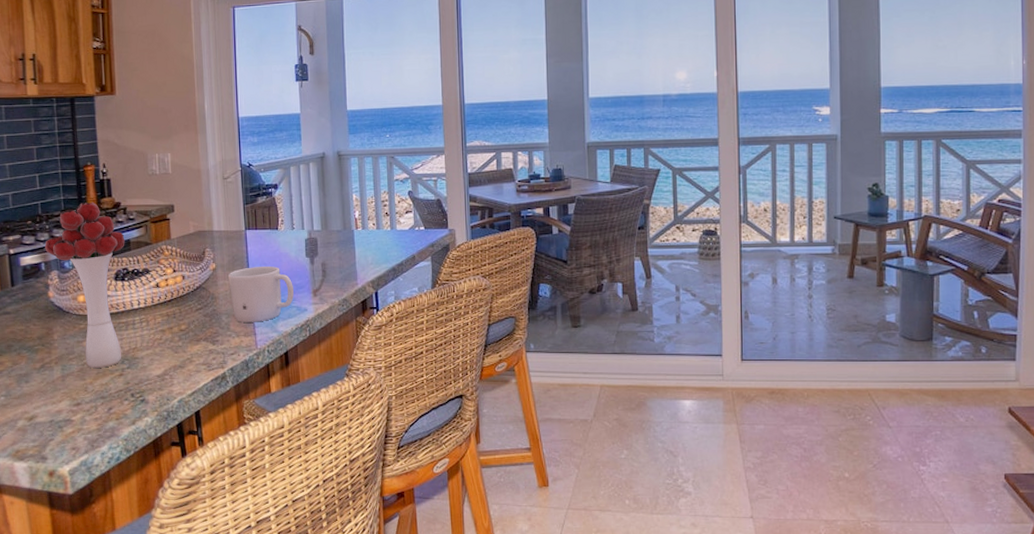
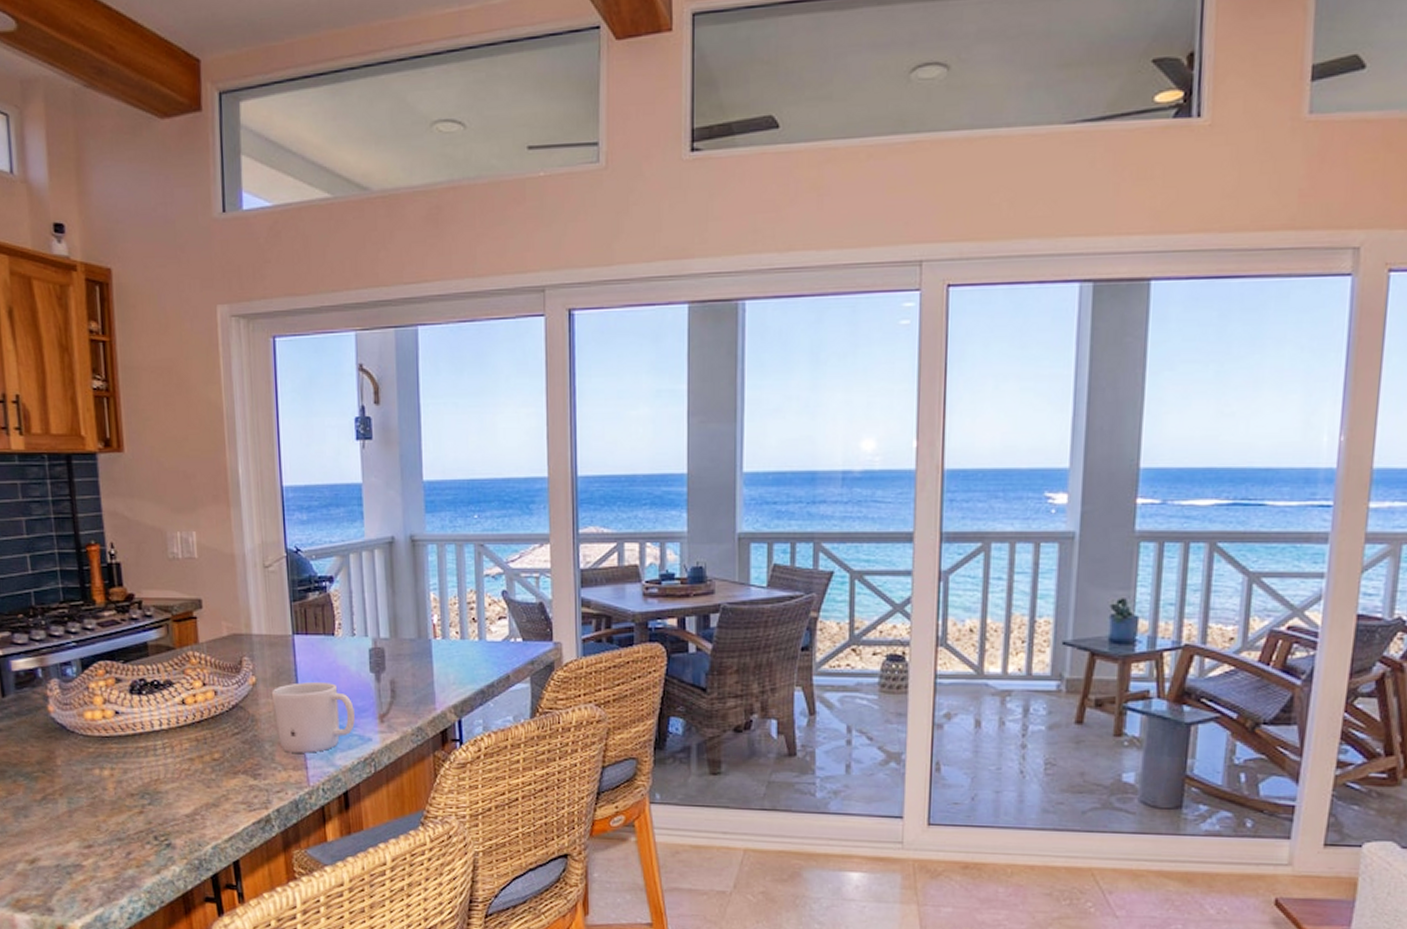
flower bouquet: present [45,202,125,369] -> none [41,593,142,804]

